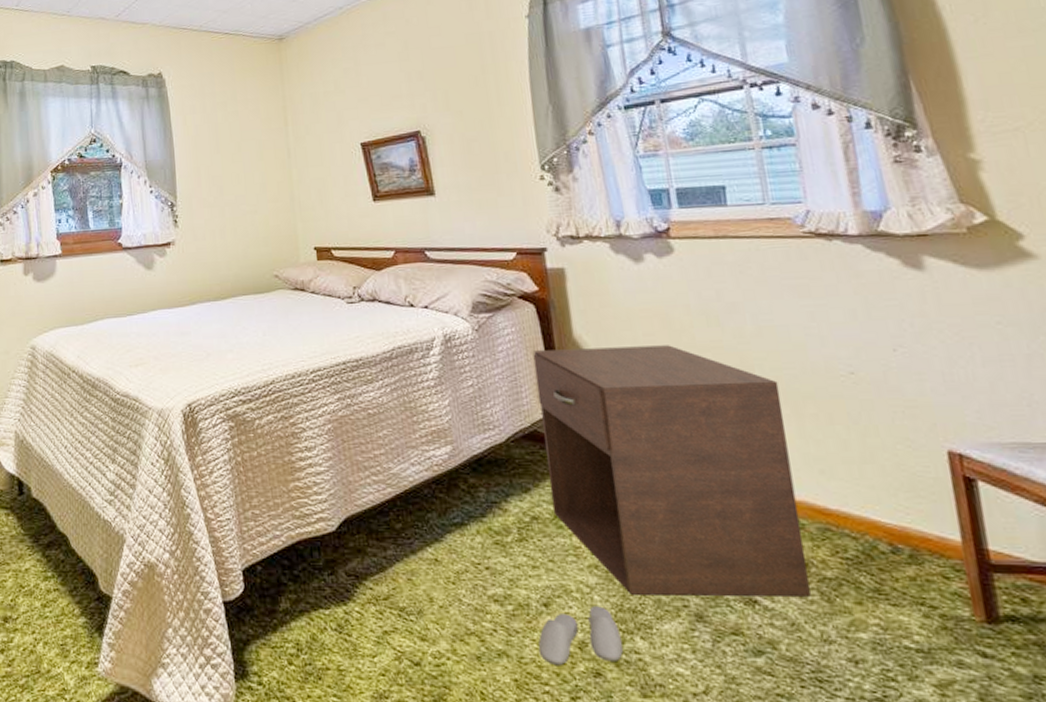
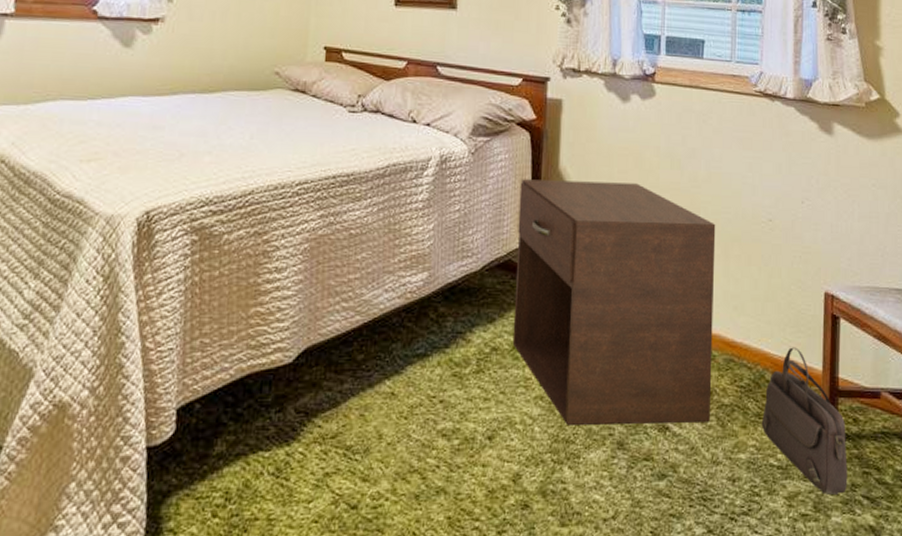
slippers: present [538,606,623,666] -> none [475,437,552,501]
handbag: none [882,515,1028,688] -> present [761,347,848,496]

